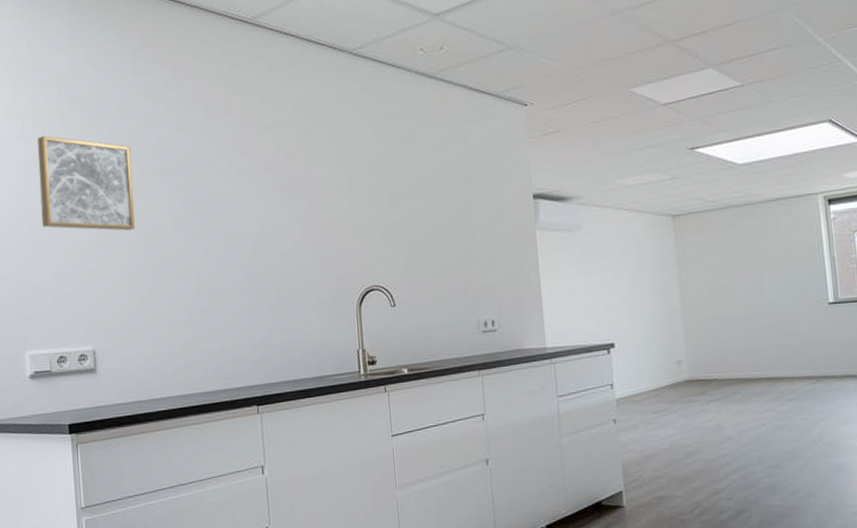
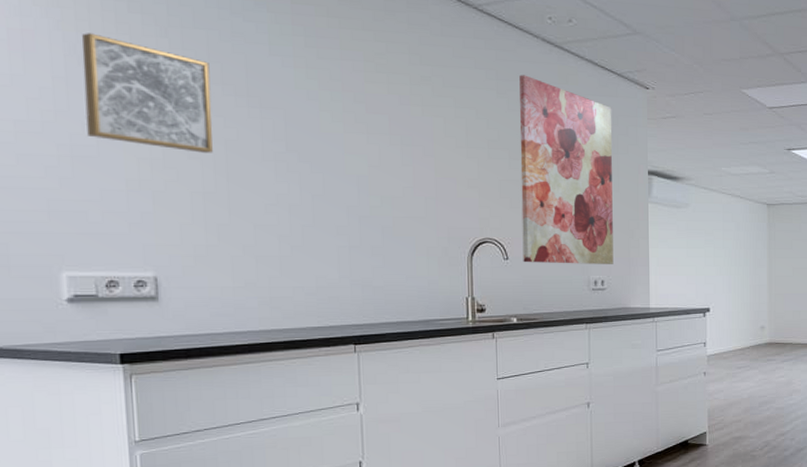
wall art: none [395,111,503,308] -> present [519,75,614,264]

